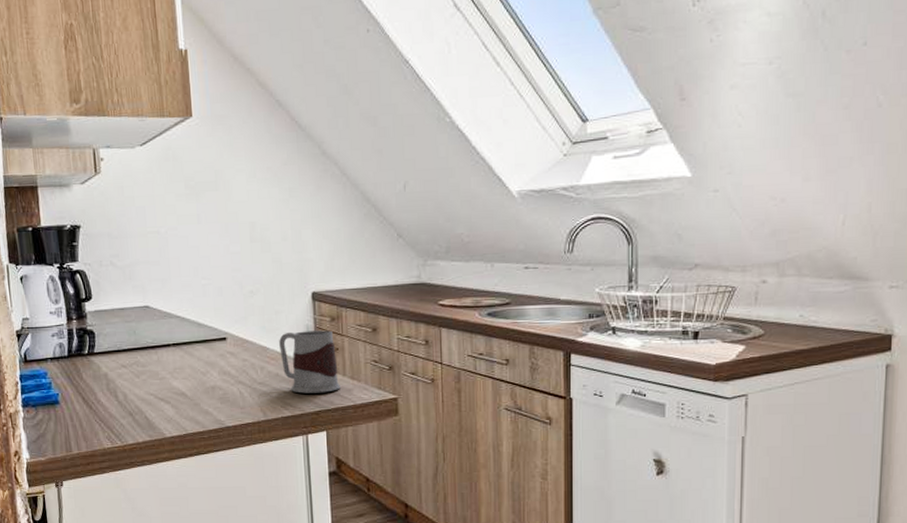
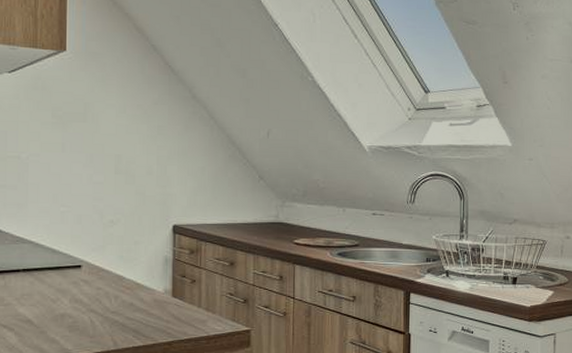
mug: present [279,330,340,394] -> none [136,262,195,324]

